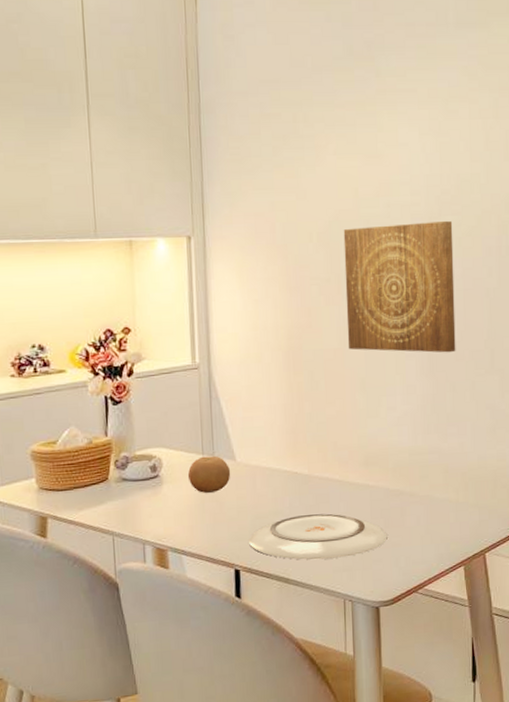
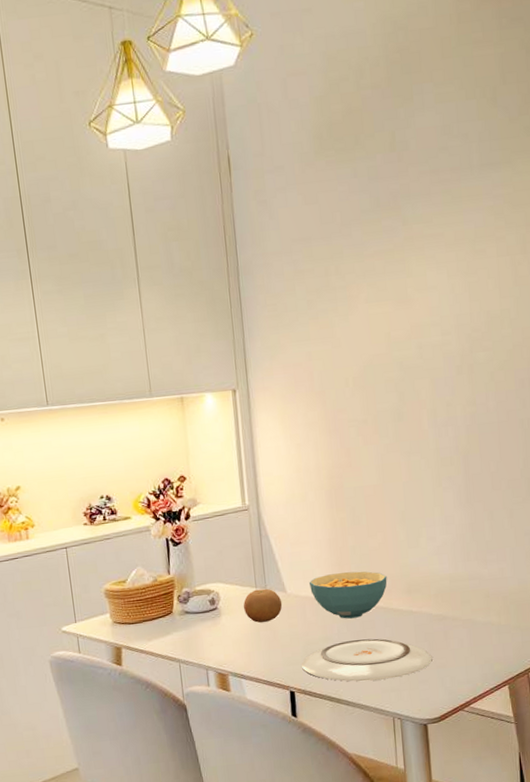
cereal bowl: none [261,440,344,492] -> present [309,571,387,619]
wall art: present [343,220,456,353] -> none [377,356,493,486]

